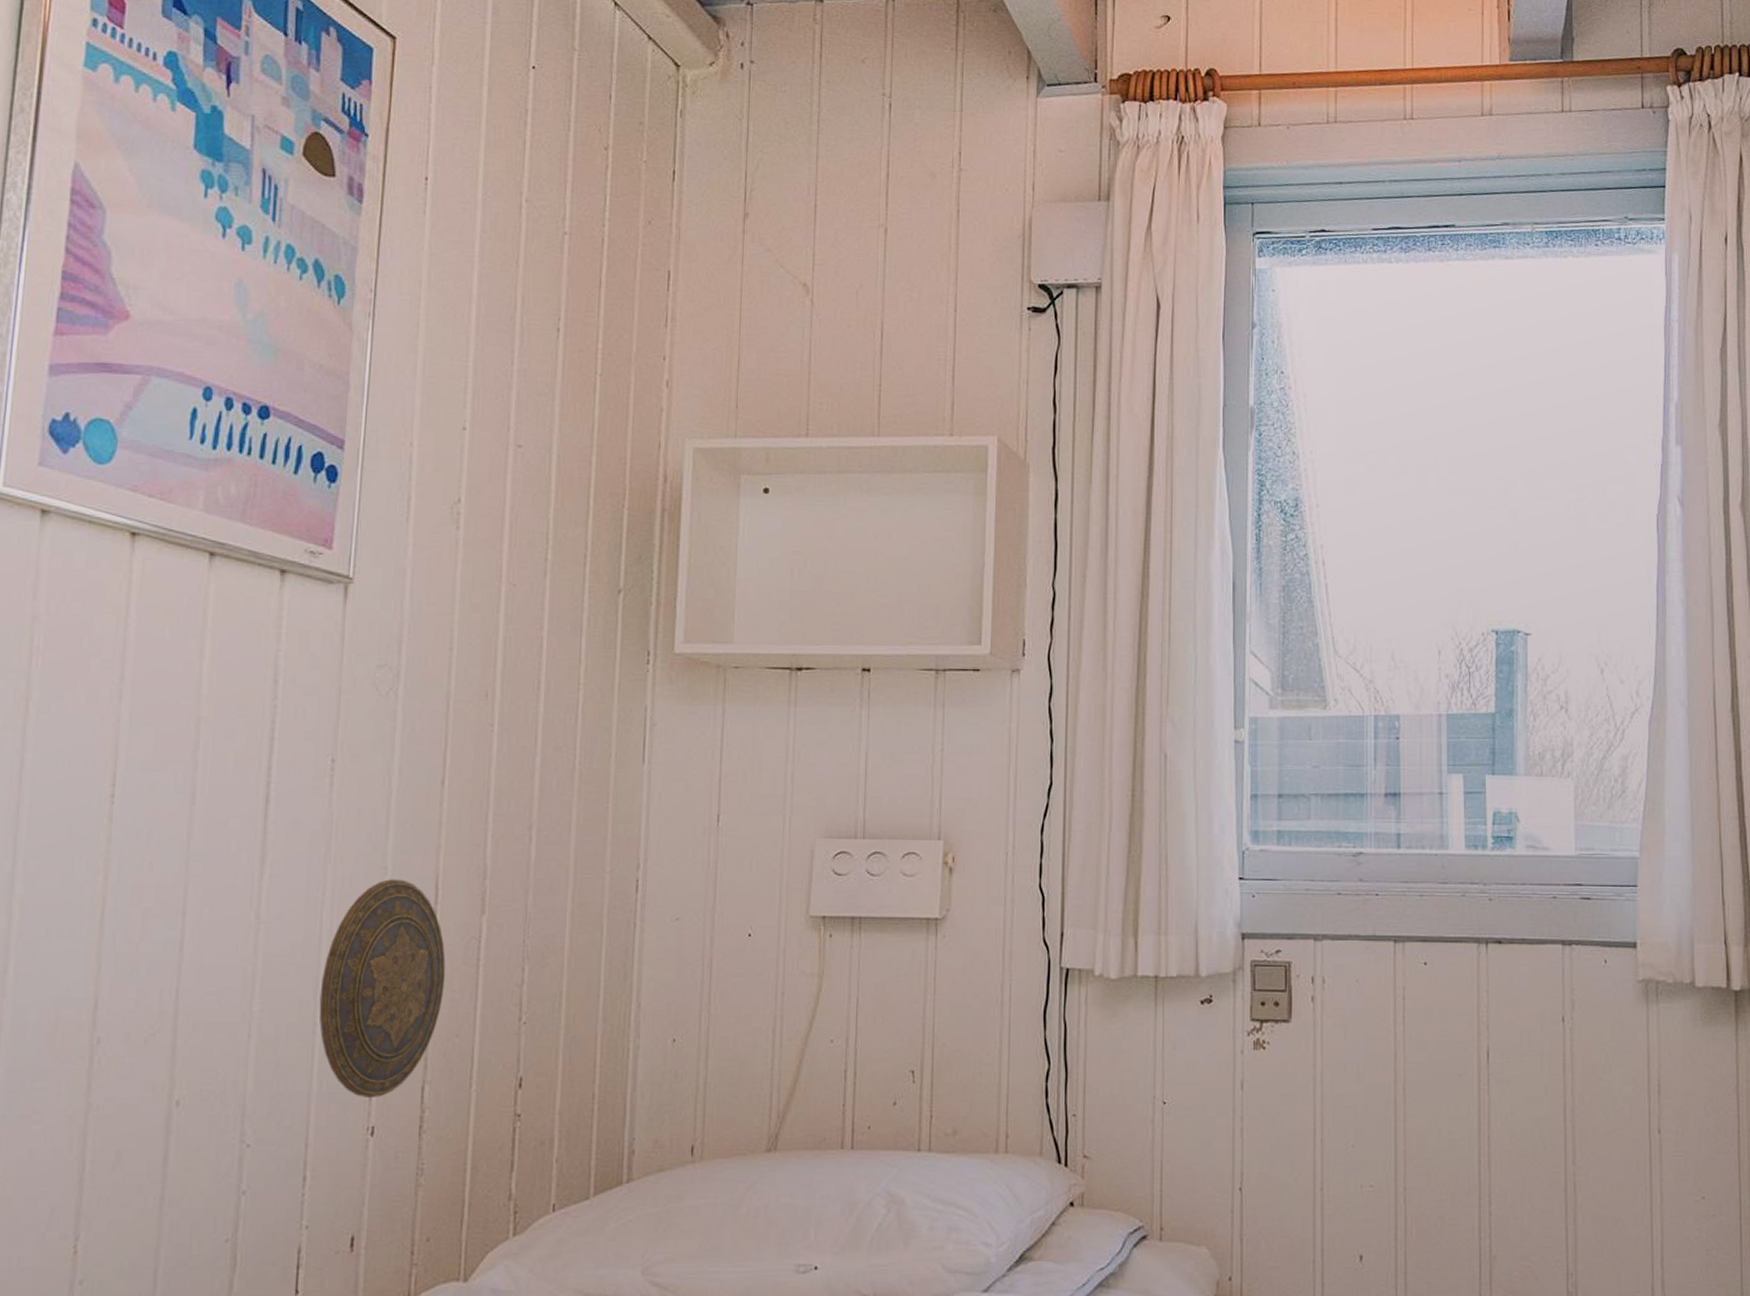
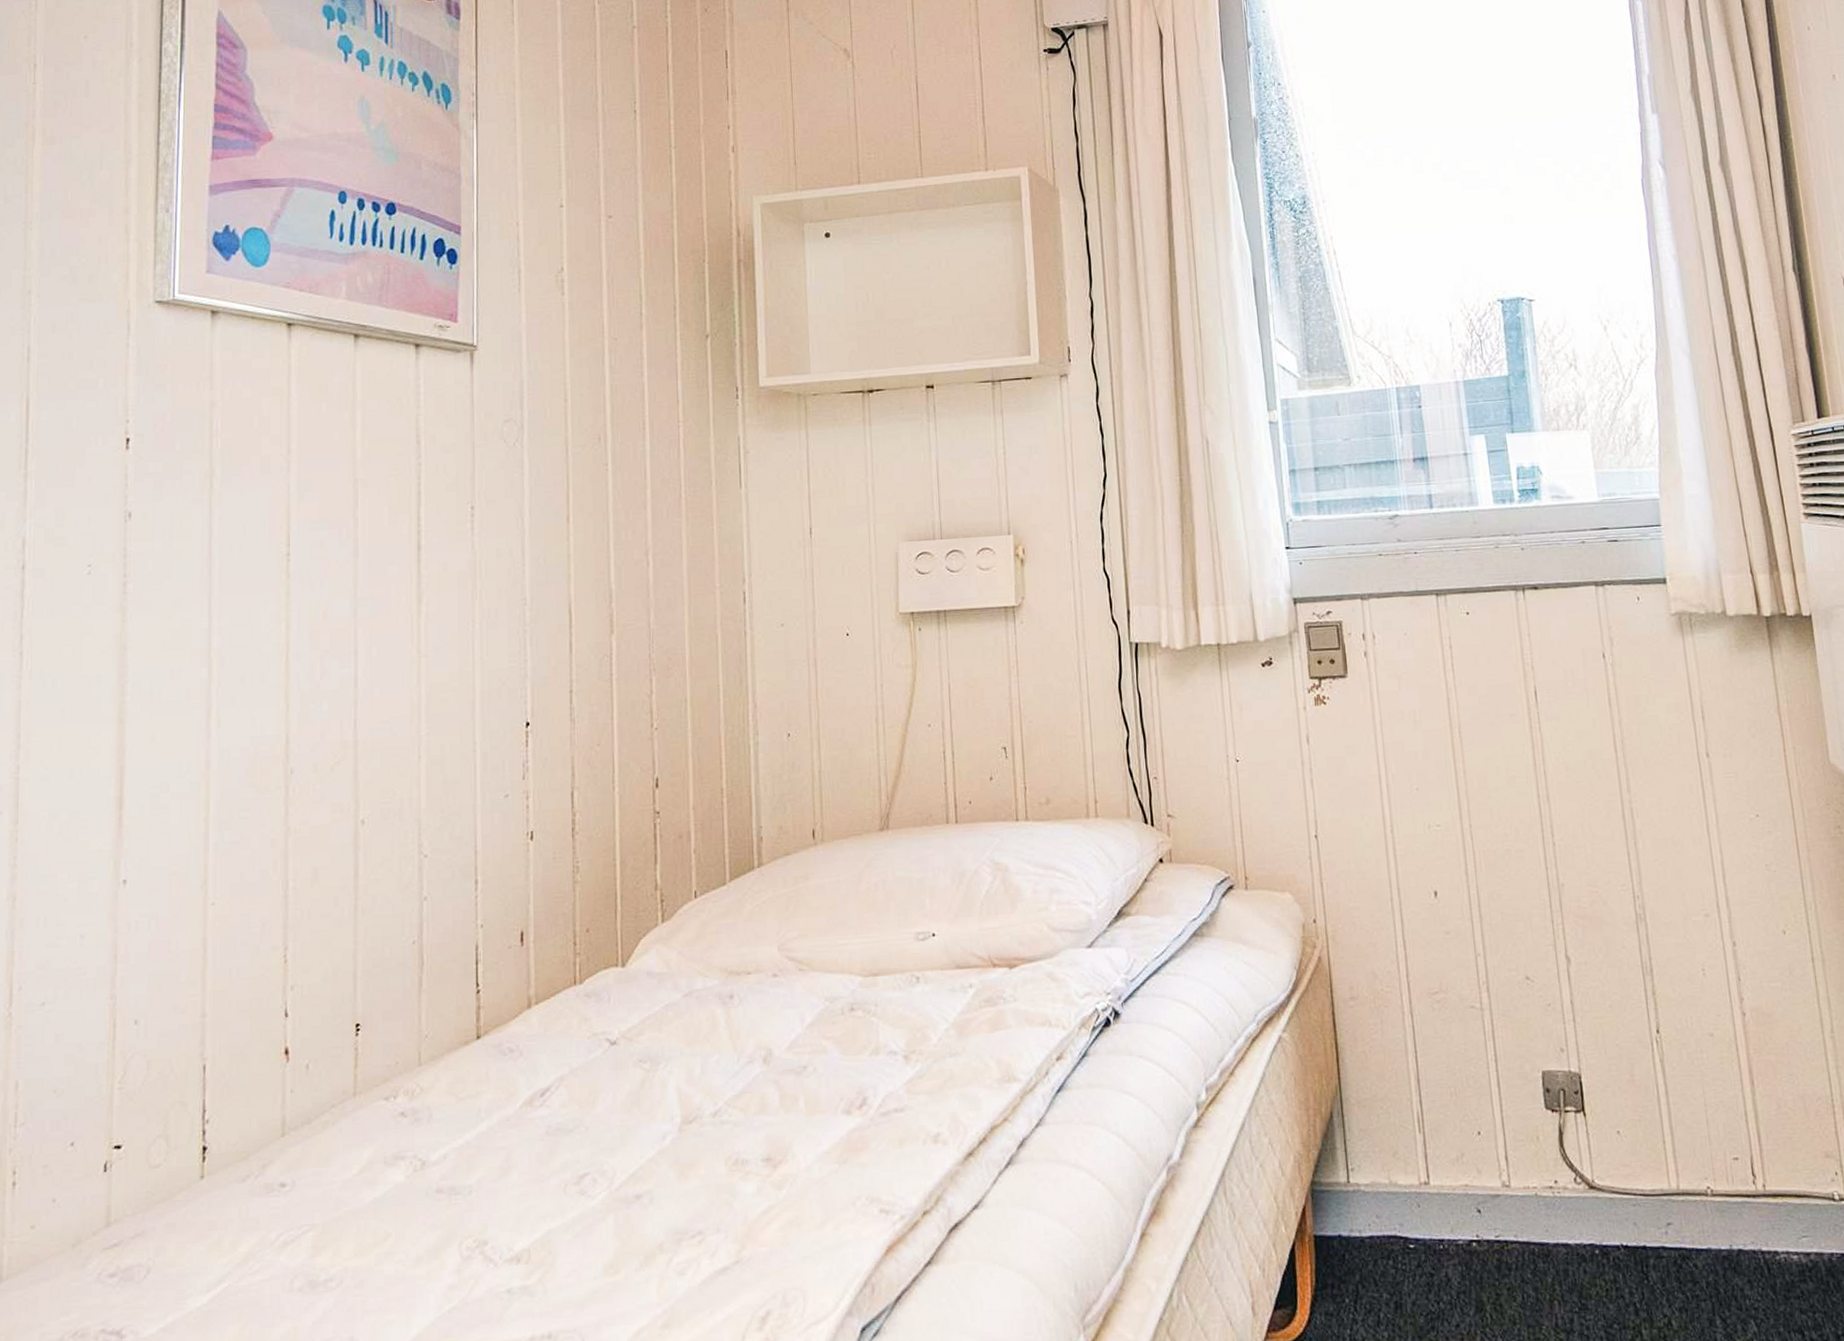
decorative plate: present [319,879,446,1099] -> none [477,608,584,807]

